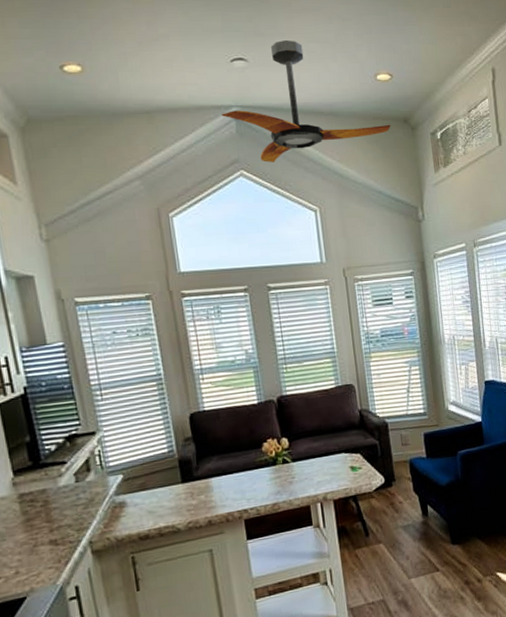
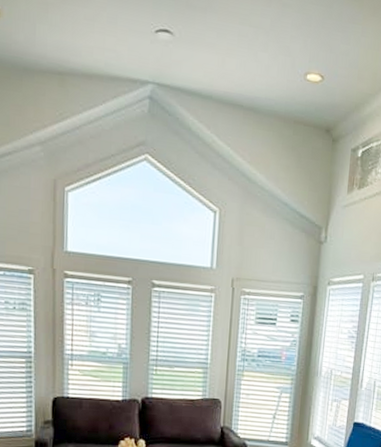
ceiling fan: present [221,40,391,163] -> none [135,17,312,152]

